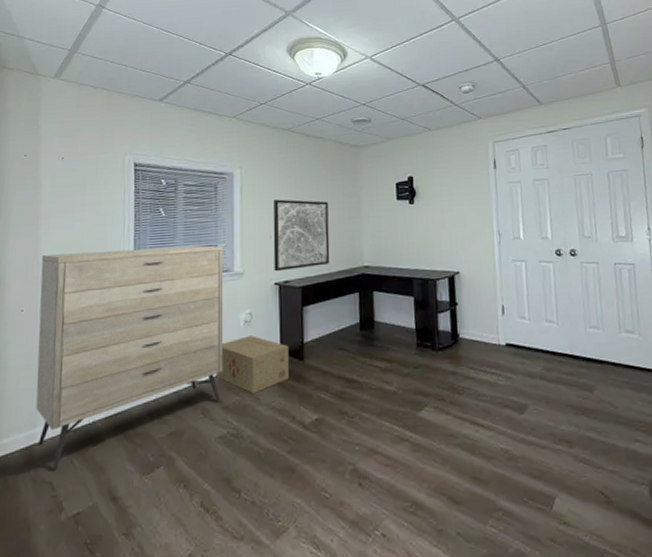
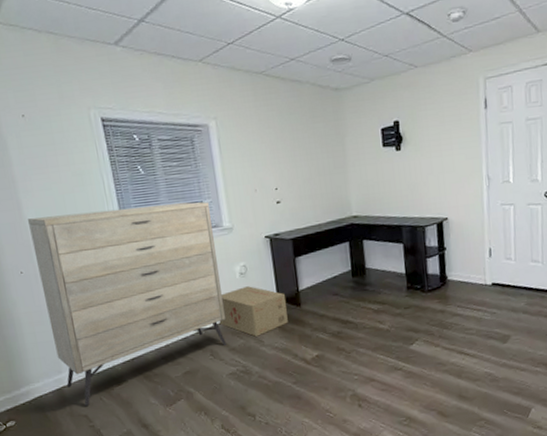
wall art: present [273,199,330,272] -> none [254,151,318,225]

